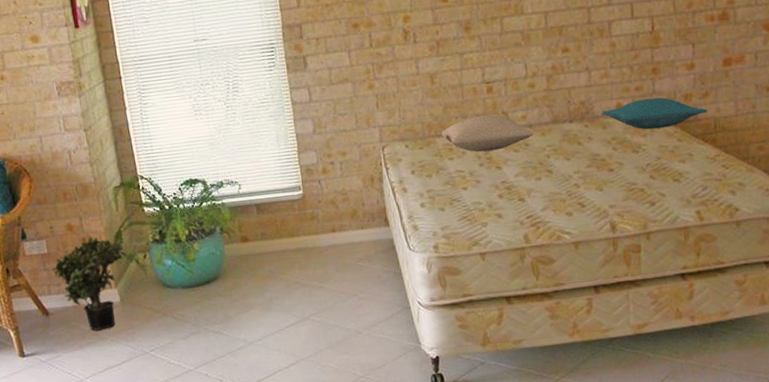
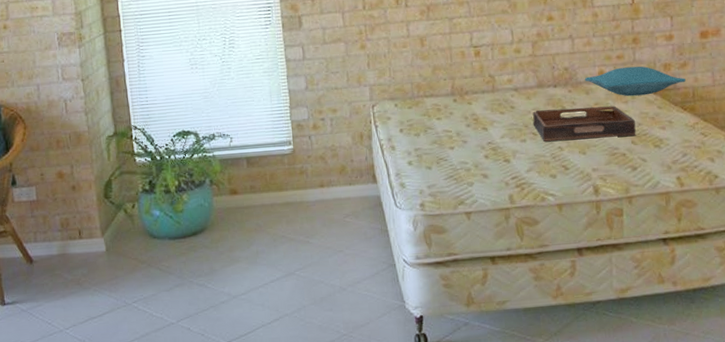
potted plant: present [51,236,125,331] -> none [39,184,114,280]
pillow: present [441,115,534,152] -> none [430,77,519,113]
serving tray: none [548,139,655,179] -> present [533,105,636,142]

